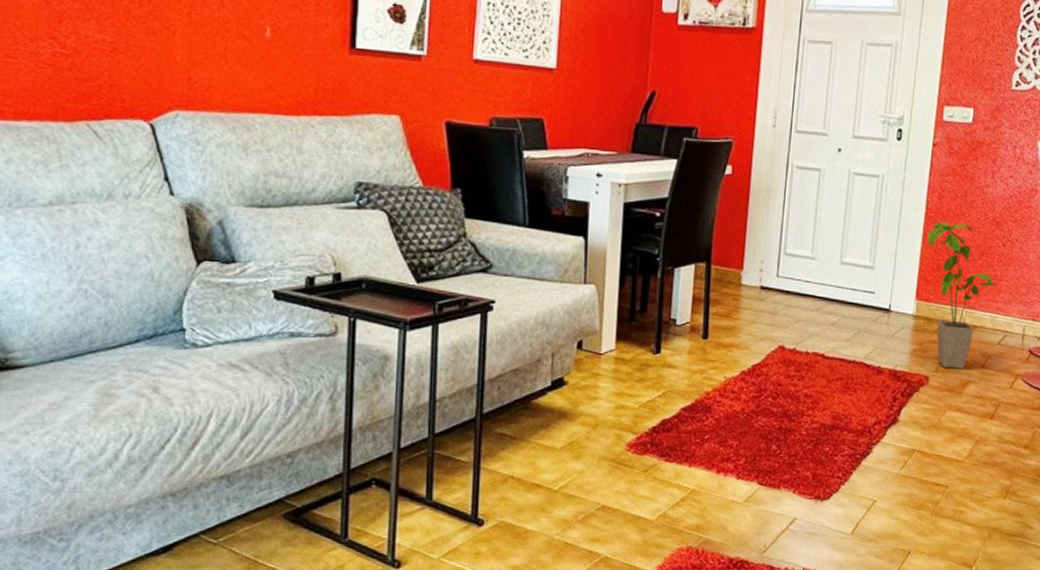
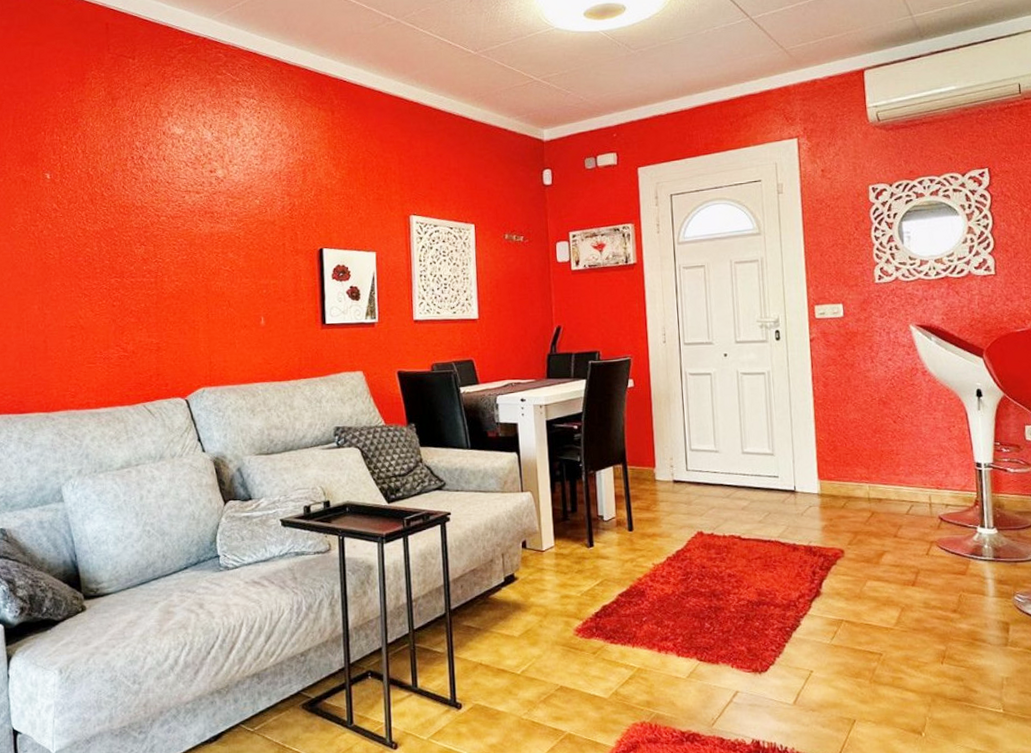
house plant: present [927,221,1000,369] -> none [819,406,897,541]

